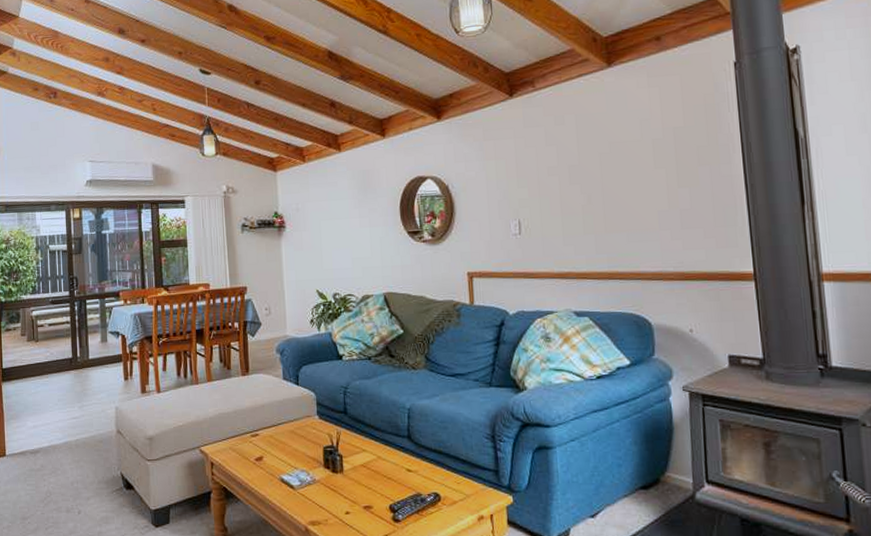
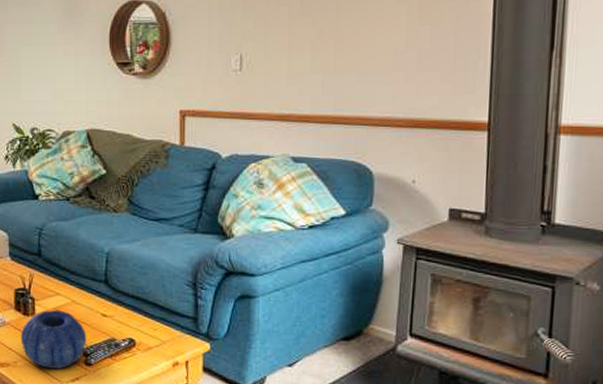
decorative bowl: none [330,466,394,526] -> present [20,309,87,369]

